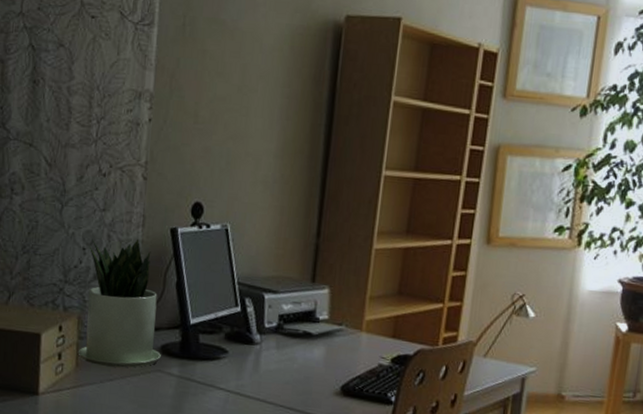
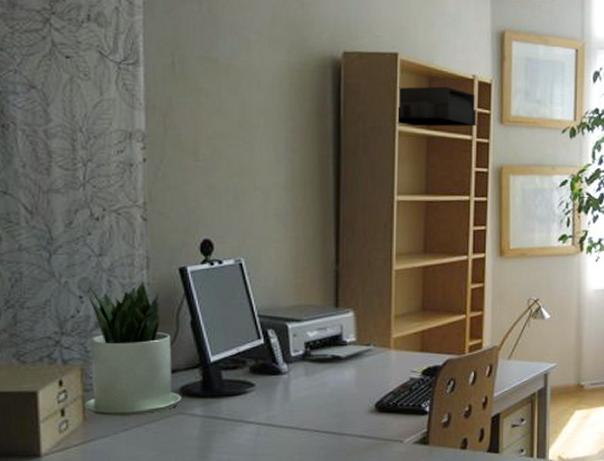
storage box: none [392,54,479,100] -> present [396,86,478,127]

